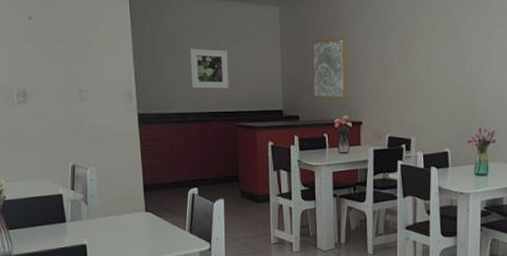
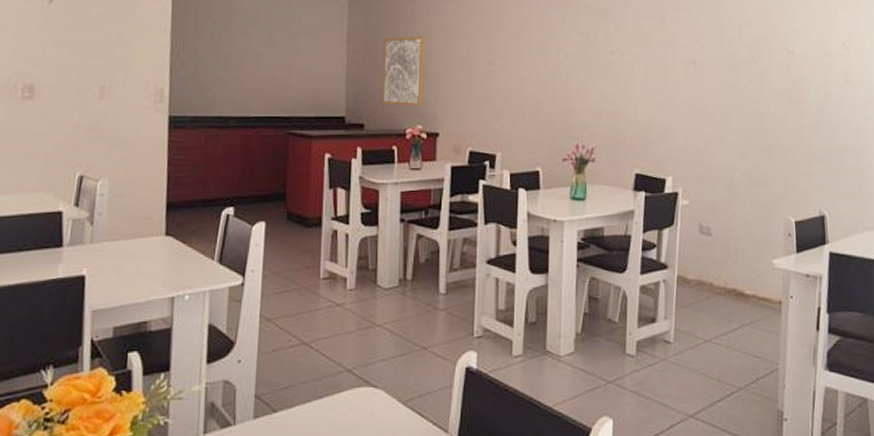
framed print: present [190,49,229,89] -> none [237,43,284,90]

